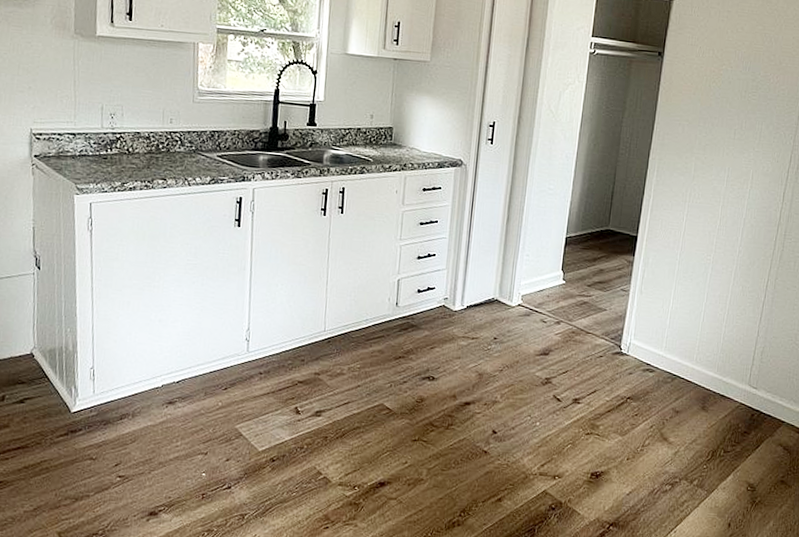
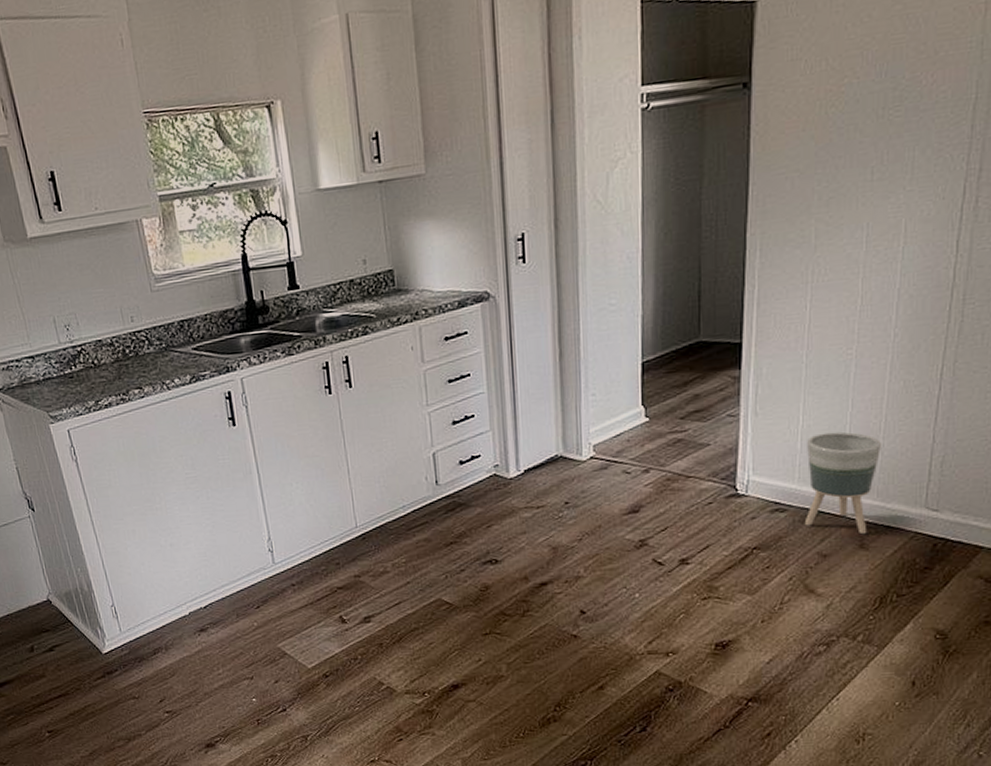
planter: none [665,315,723,399] -> present [804,431,881,535]

